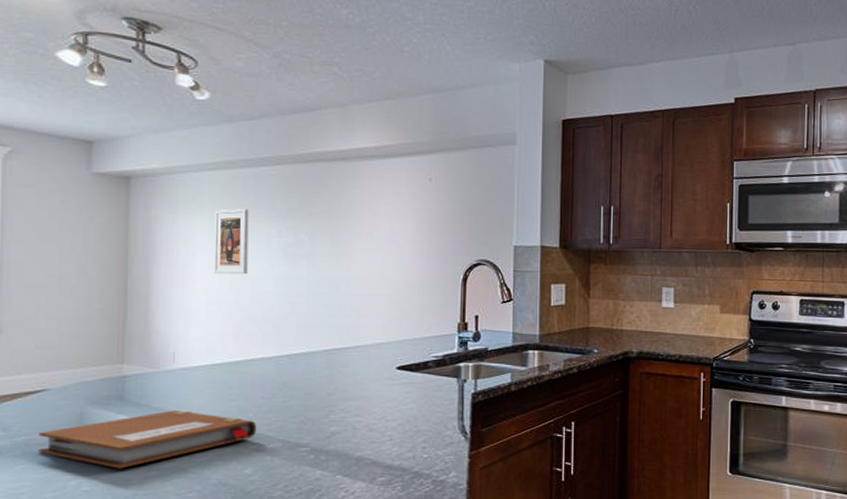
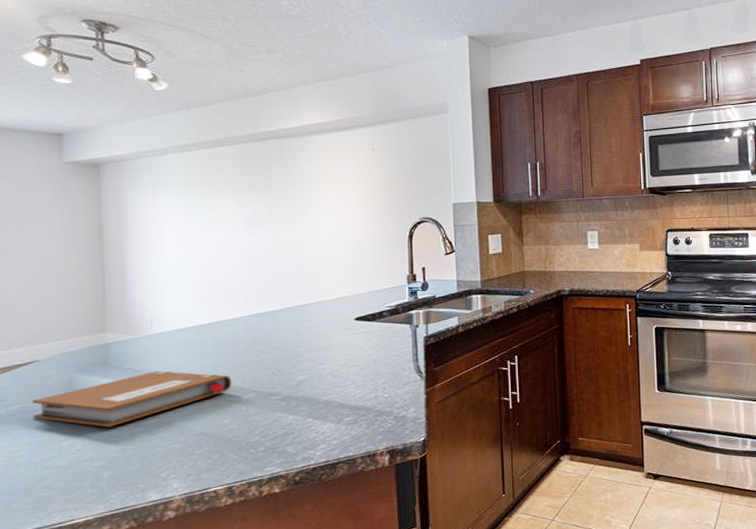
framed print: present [214,209,249,275] -> none [180,186,214,246]

